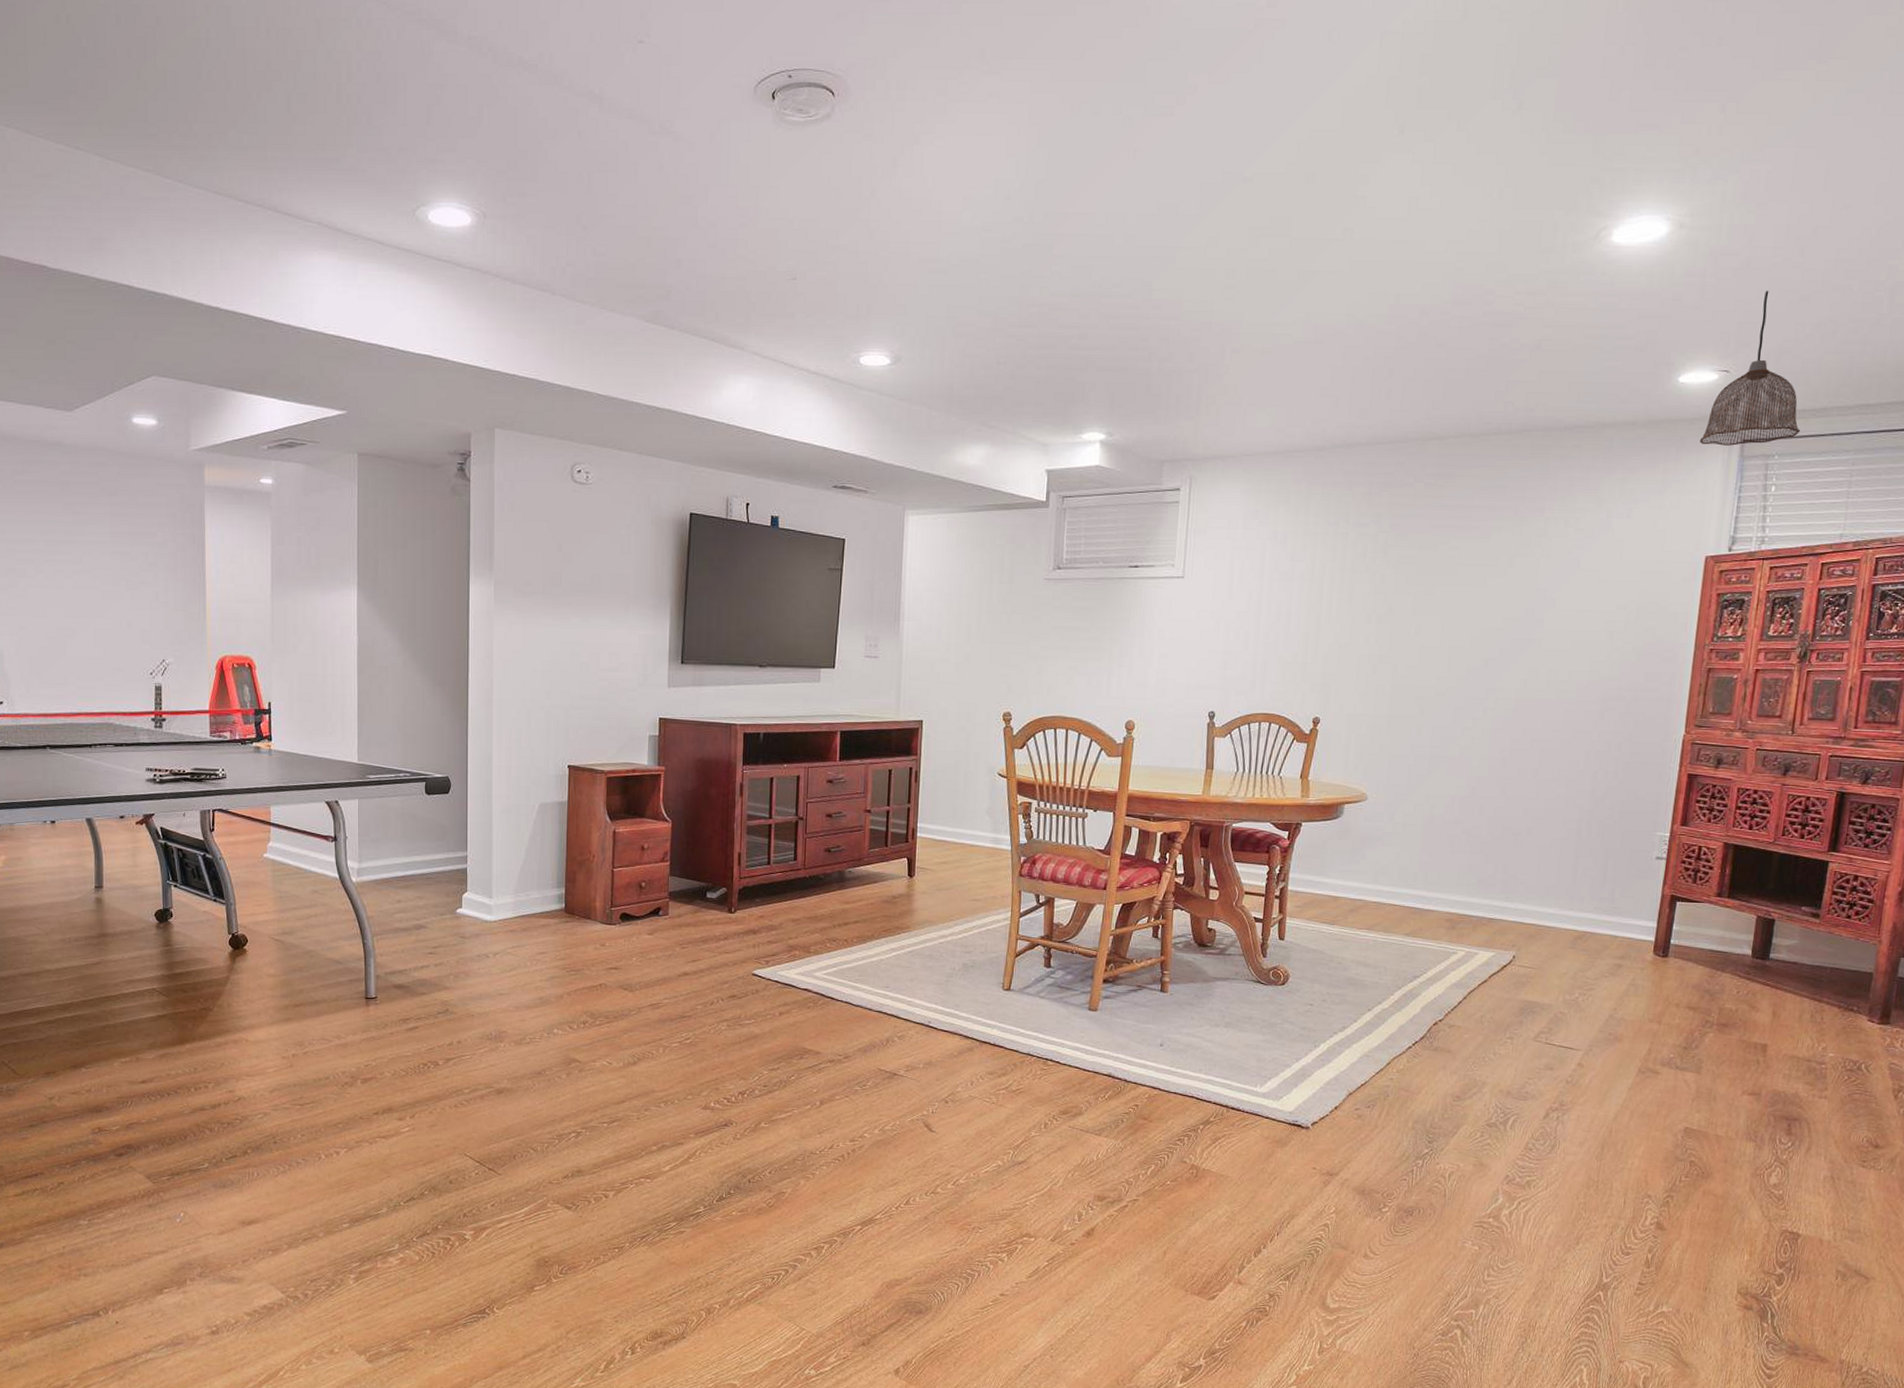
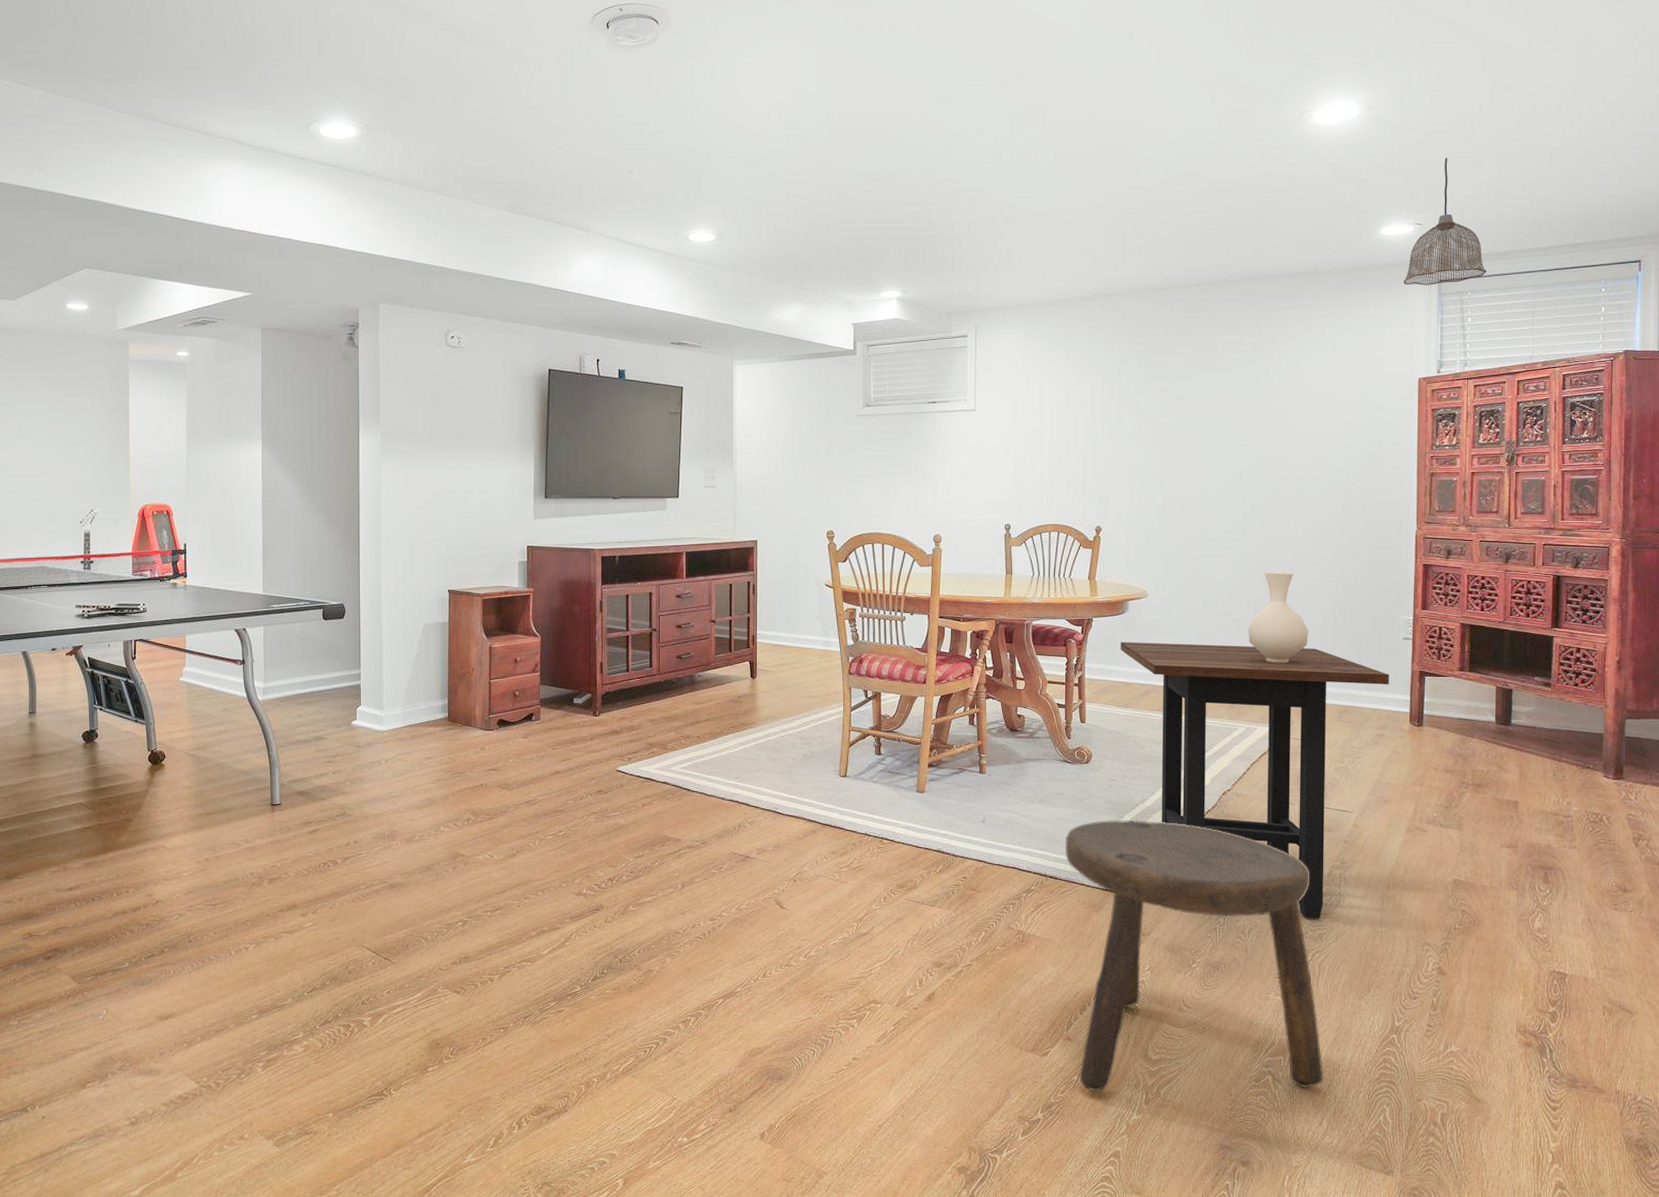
stool: none [1248,1048,1524,1344] -> present [1064,820,1324,1092]
side table: none [1330,850,1636,1166] -> present [1120,641,1389,920]
vase: none [1478,777,1548,881] -> present [1248,573,1308,663]

